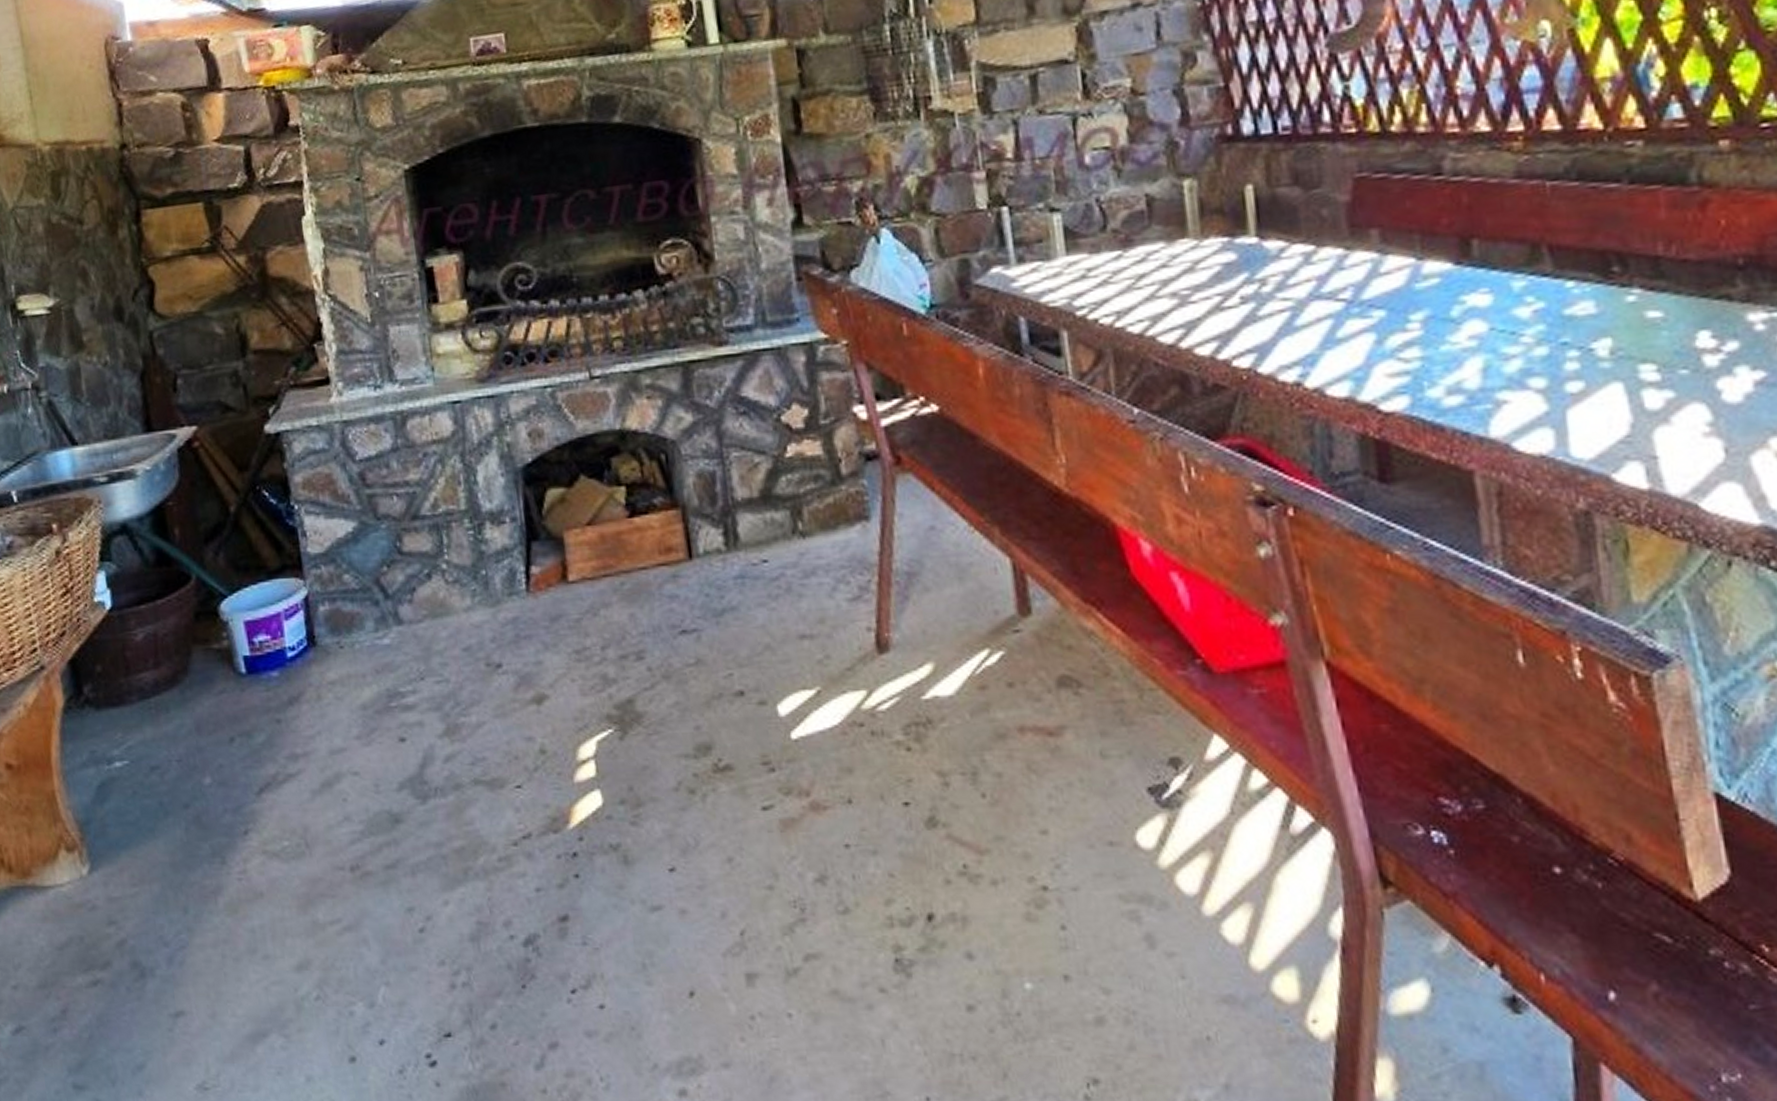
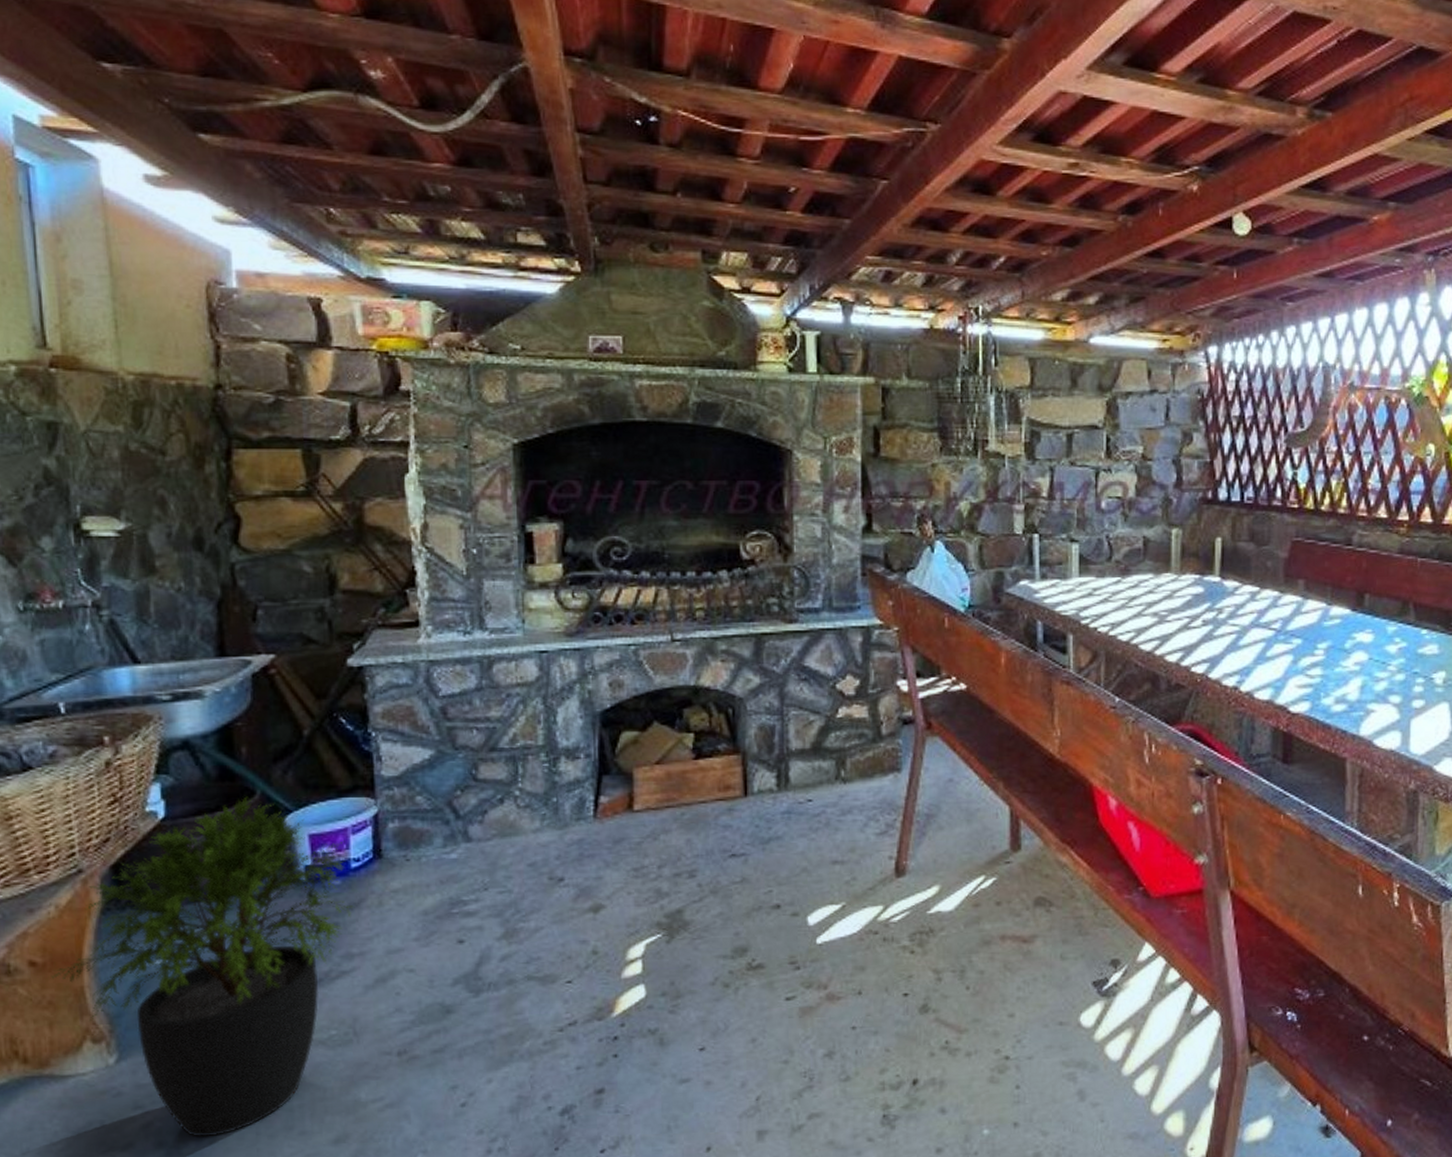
potted plant: none [26,582,295,958] -> present [51,796,355,1137]

